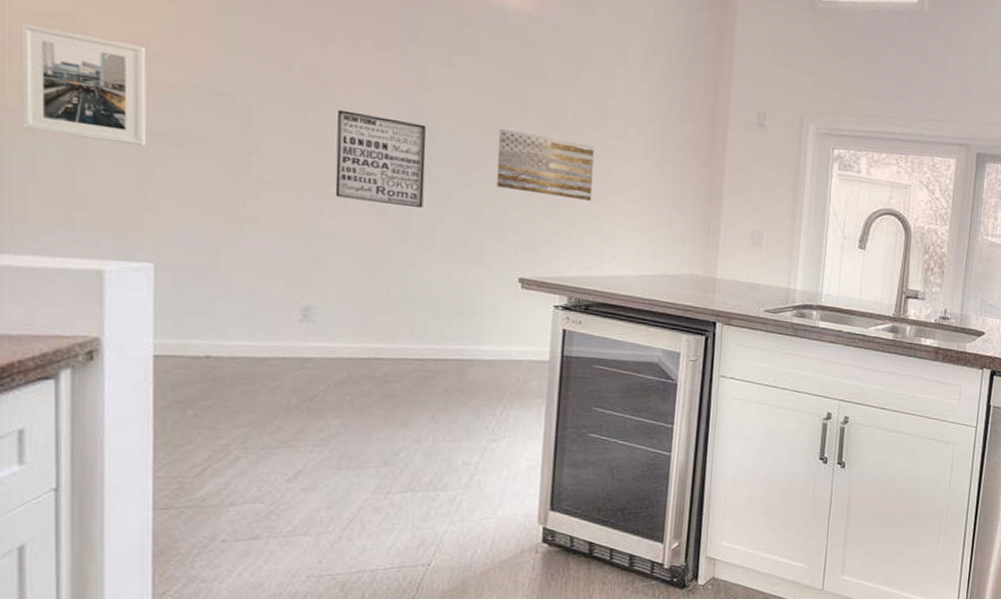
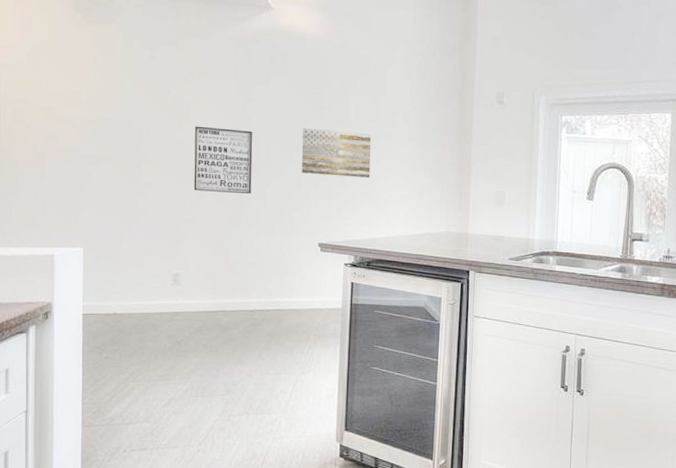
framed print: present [20,22,147,147] -> none [10,90,80,166]

